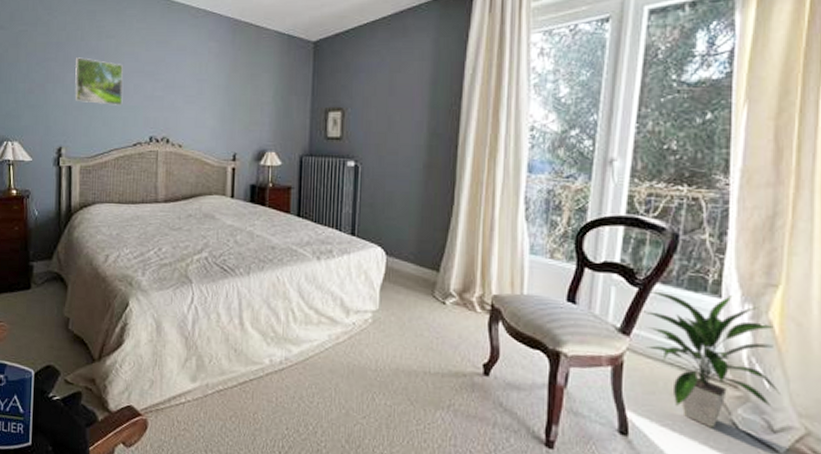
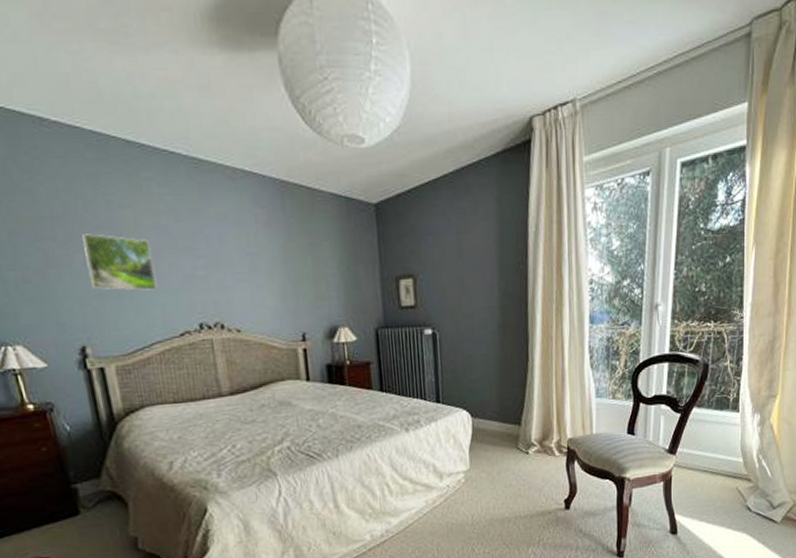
indoor plant: present [642,290,780,429] -> none [684,409,778,515]

